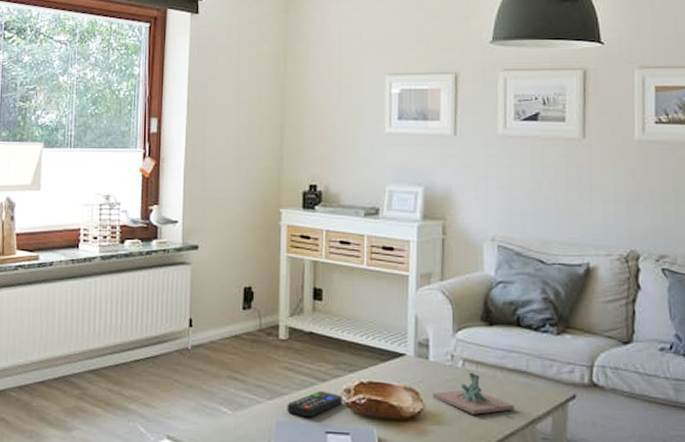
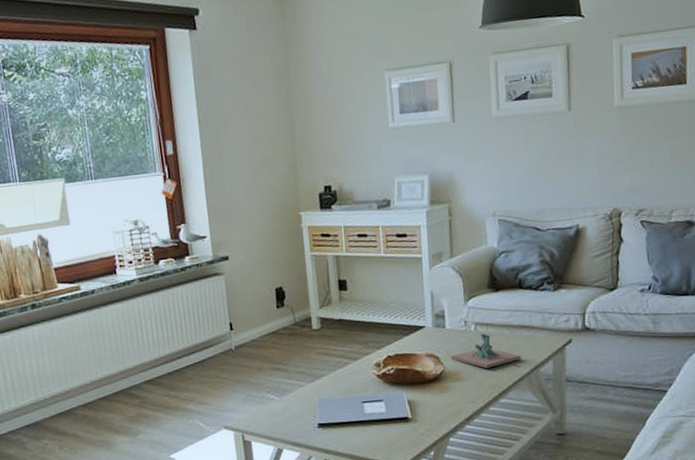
remote control: present [287,391,342,418] -> none [326,368,374,393]

